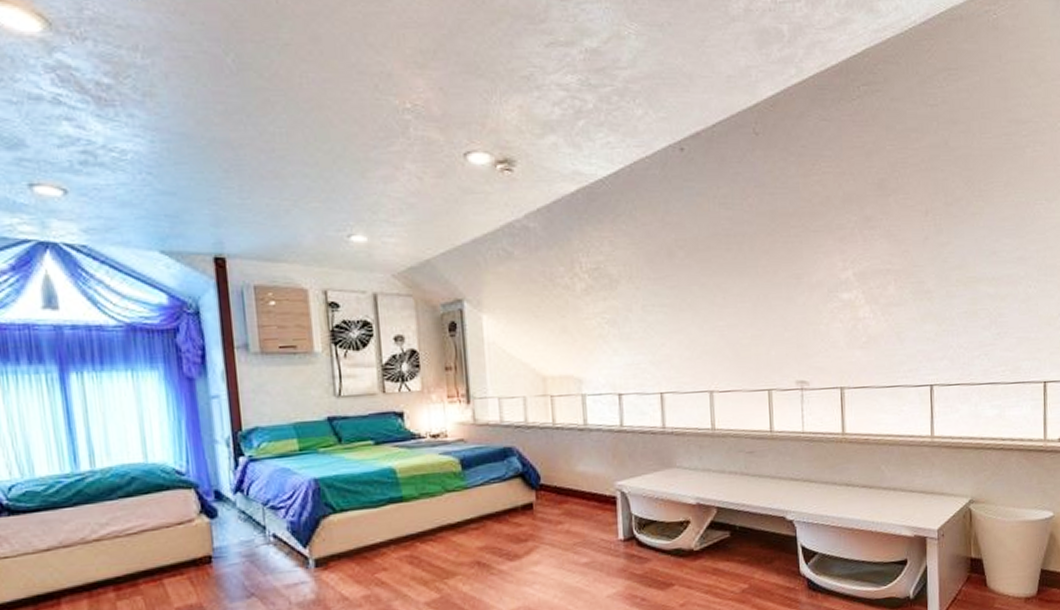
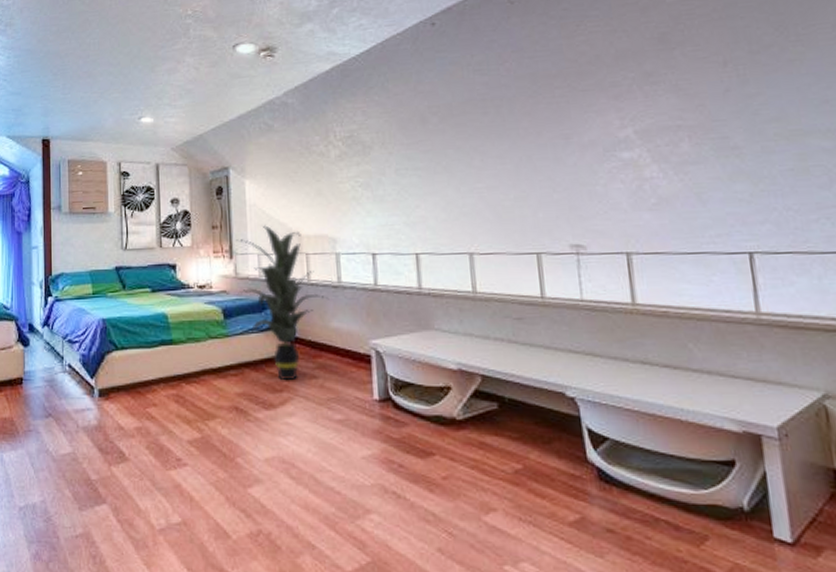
indoor plant: none [474,365,575,530] -> present [237,225,330,381]

